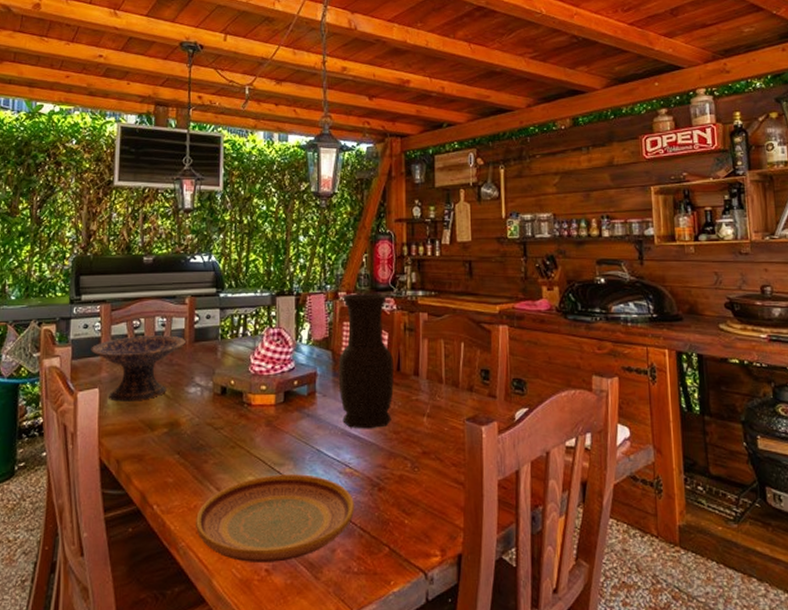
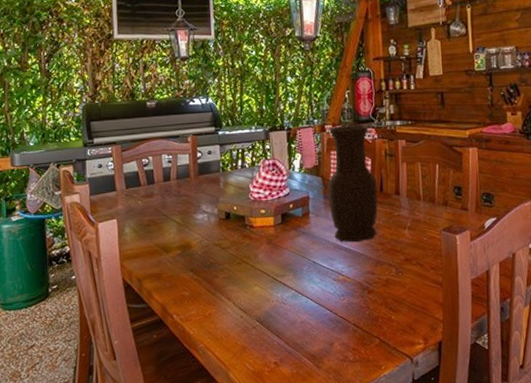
decorative bowl: present [91,335,186,402] -> none [106,170,191,230]
plate: present [196,474,355,562] -> none [211,283,349,358]

